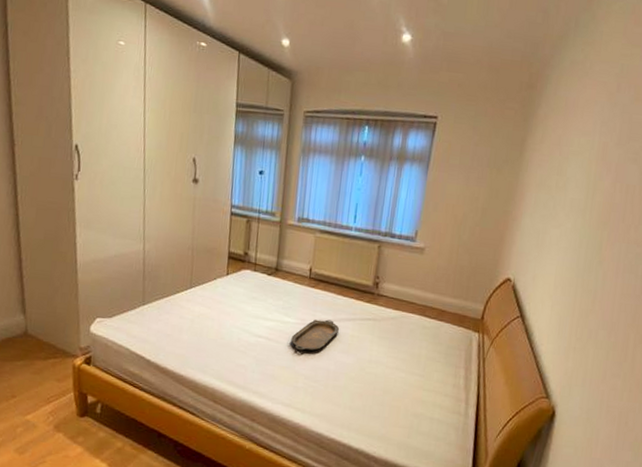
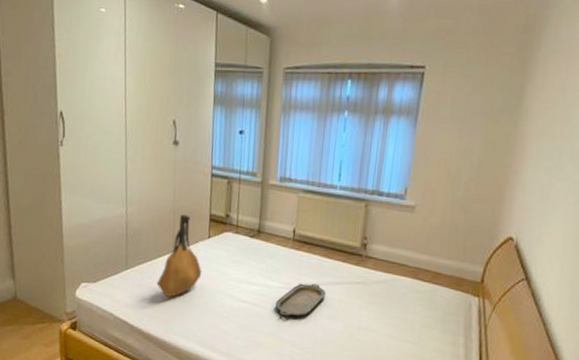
tote bag: none [174,251,220,333] -> present [156,214,202,298]

